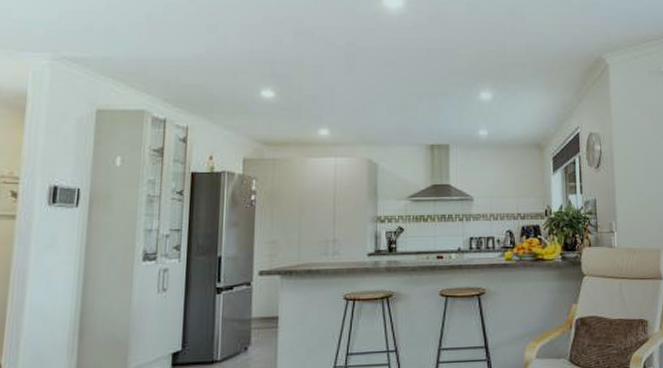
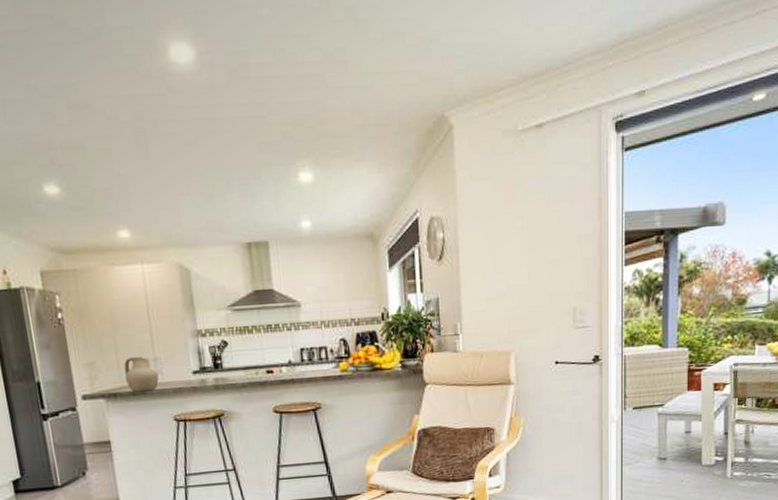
ceramic pitcher: none [303,237,335,272] -> present [124,356,159,394]

